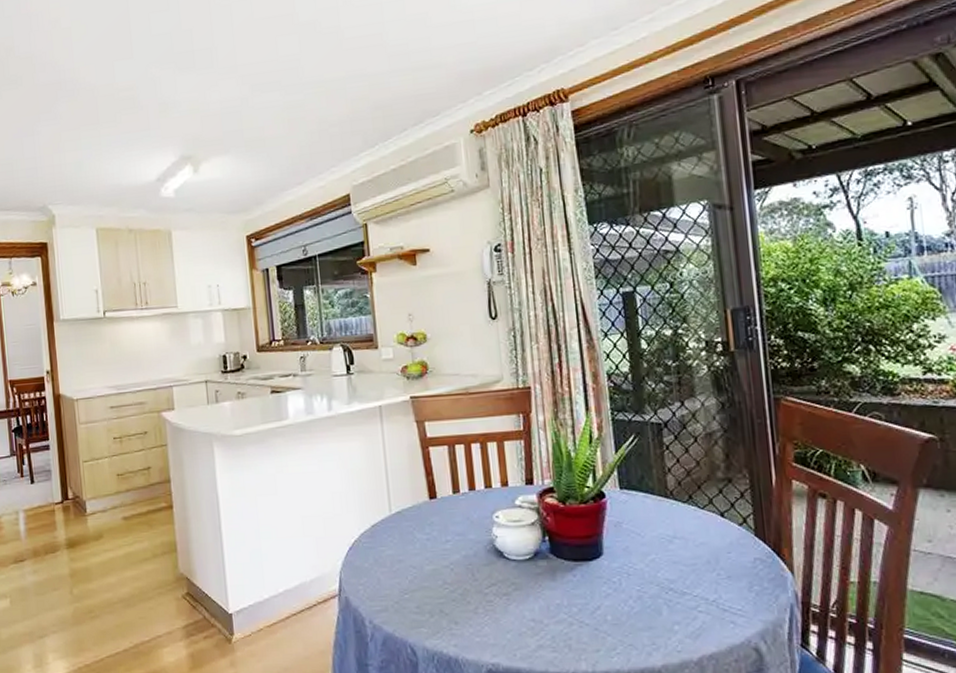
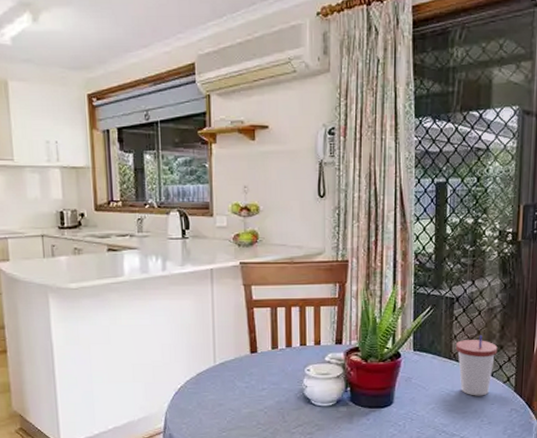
cup: none [670,466,726,543] -> present [455,335,498,396]

